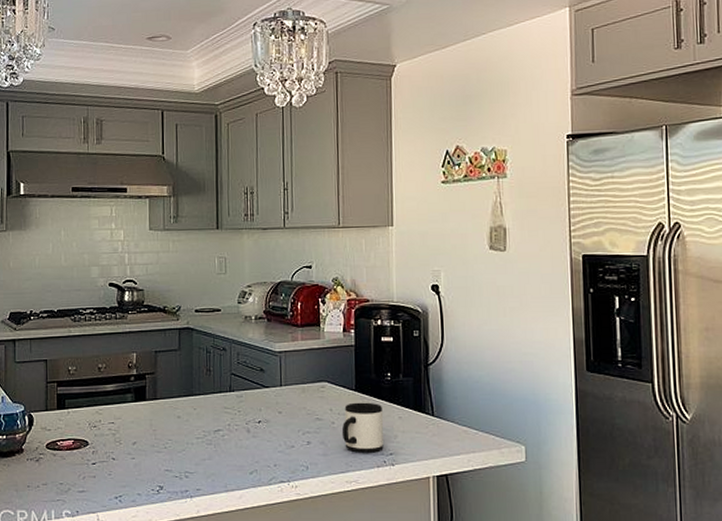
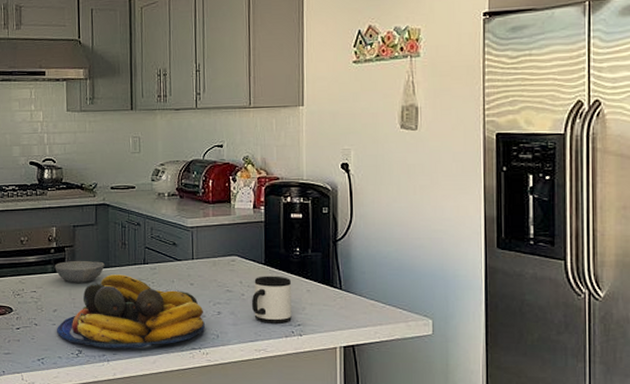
bowl: none [134,388,188,413] -> present [54,260,105,283]
fruit bowl: none [136,403,294,484] -> present [57,274,205,349]

